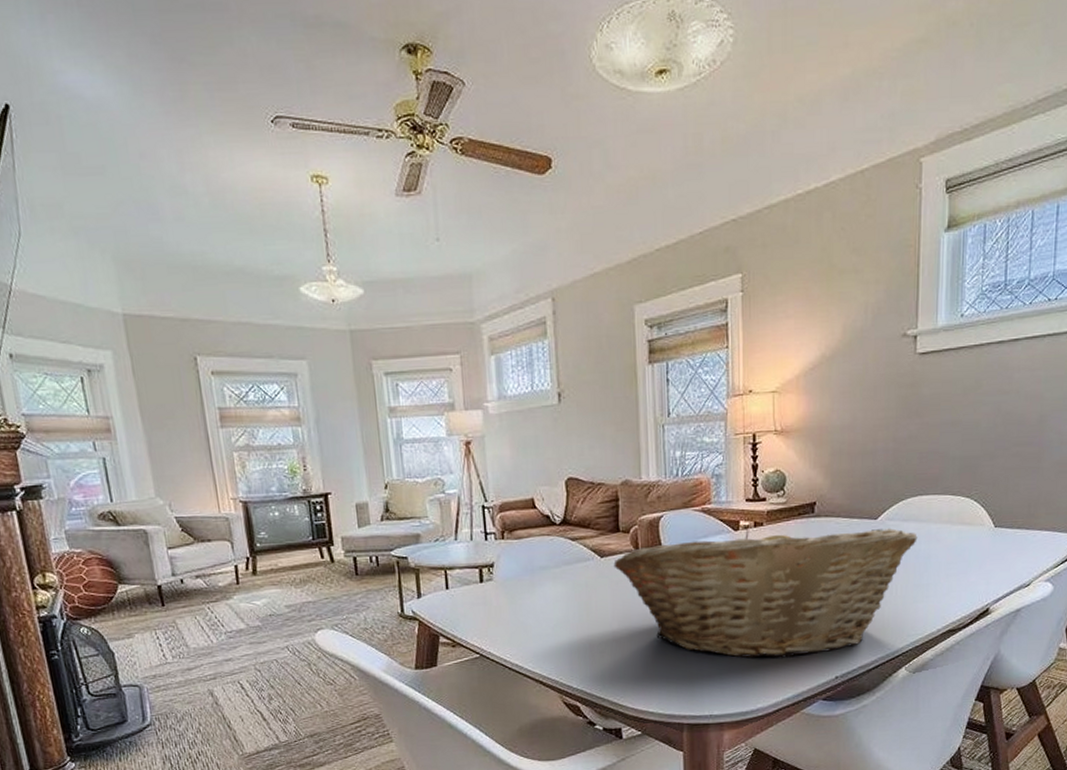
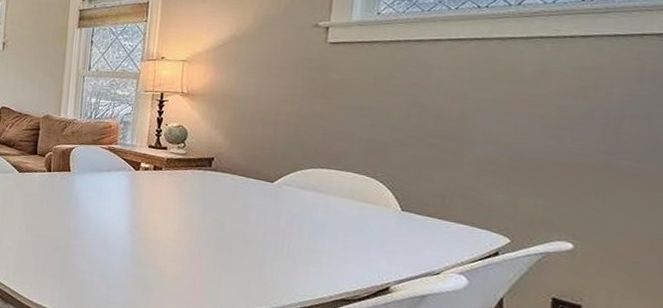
fruit basket: present [613,525,918,658] -> none [28,166,315,293]

